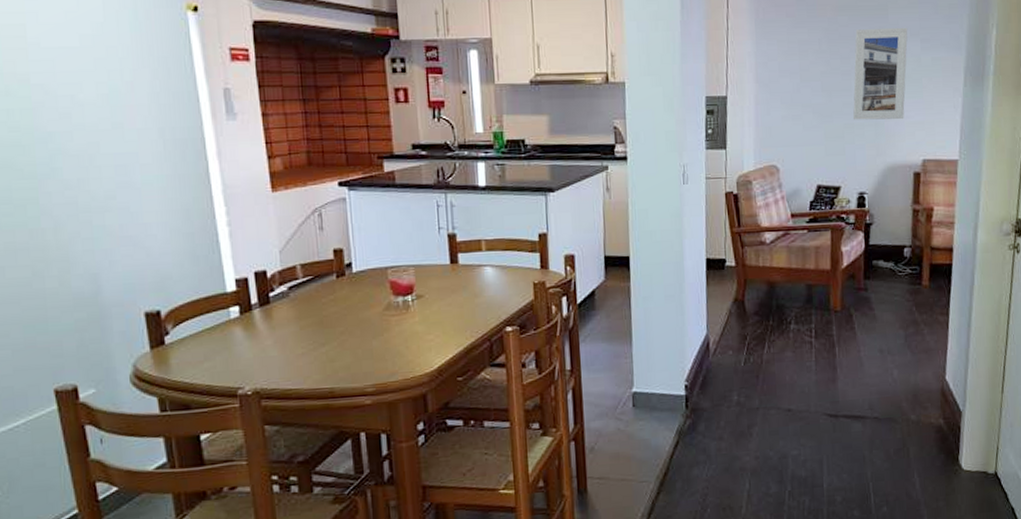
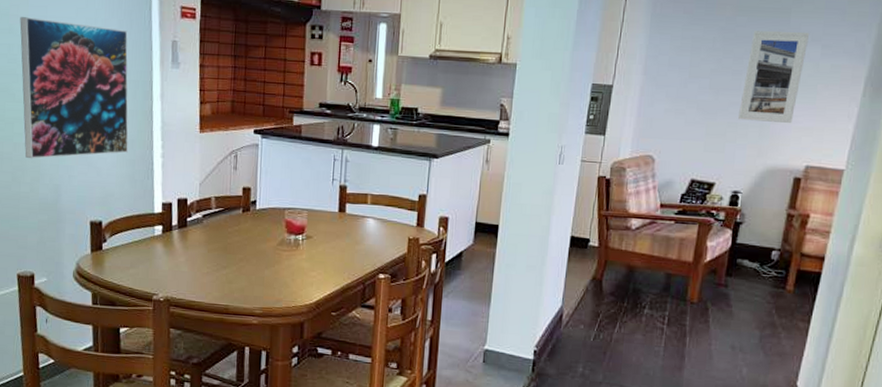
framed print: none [18,74,183,247] -> present [20,17,129,159]

